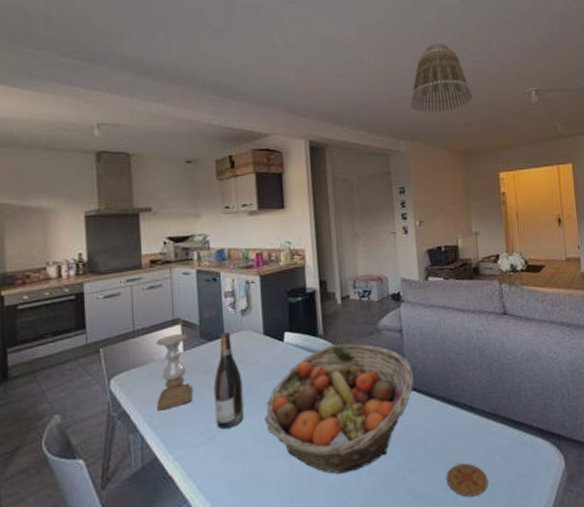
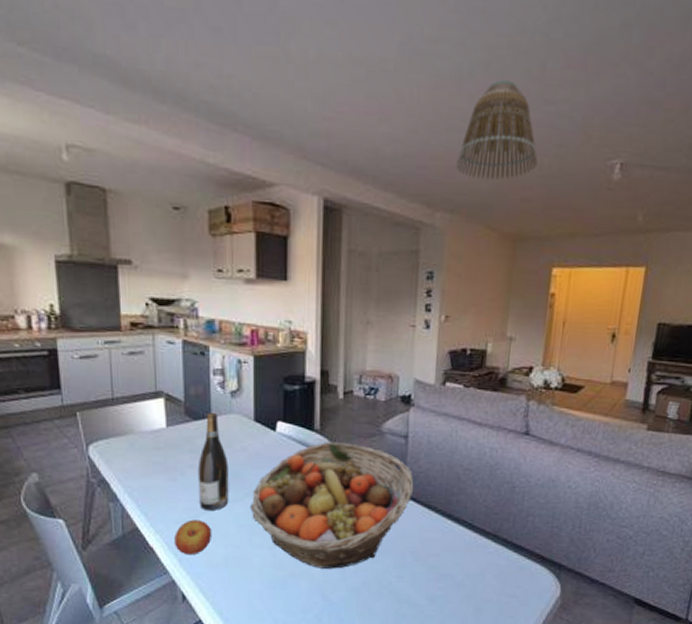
candle holder: present [156,333,193,411] -> none [137,408,176,484]
apple: none [193,439,230,480] -> present [174,519,212,555]
coaster: present [446,463,488,497] -> none [433,577,477,609]

